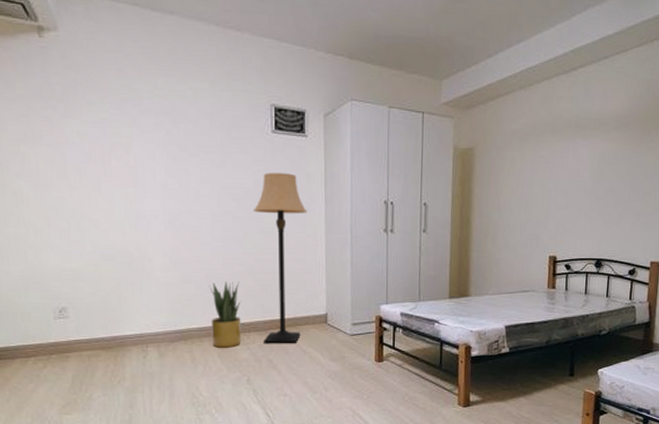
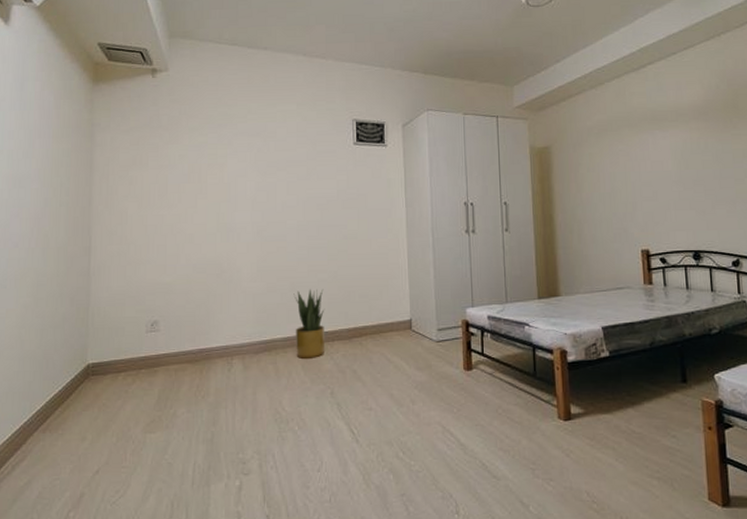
lamp: present [252,173,307,344] -> none [336,181,389,353]

